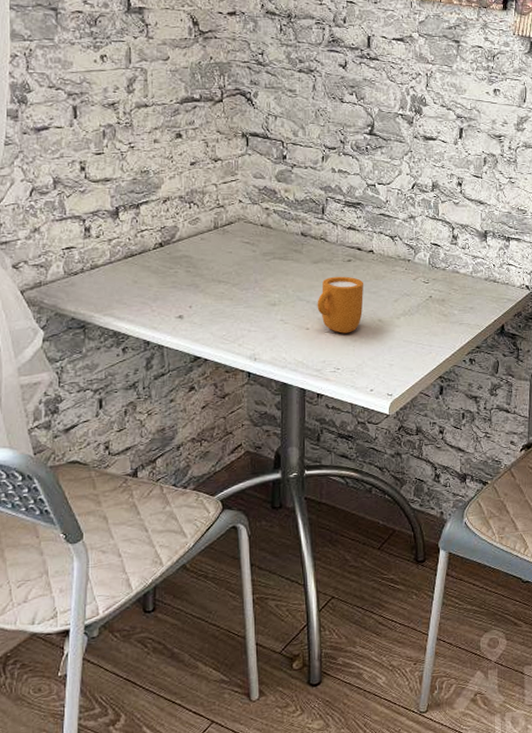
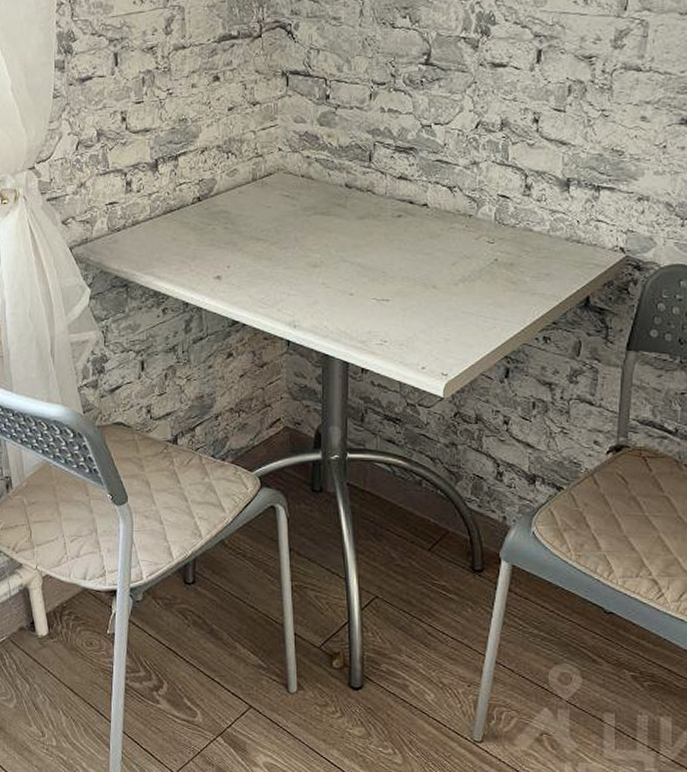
mug: present [317,276,364,334] -> none [362,234,415,301]

